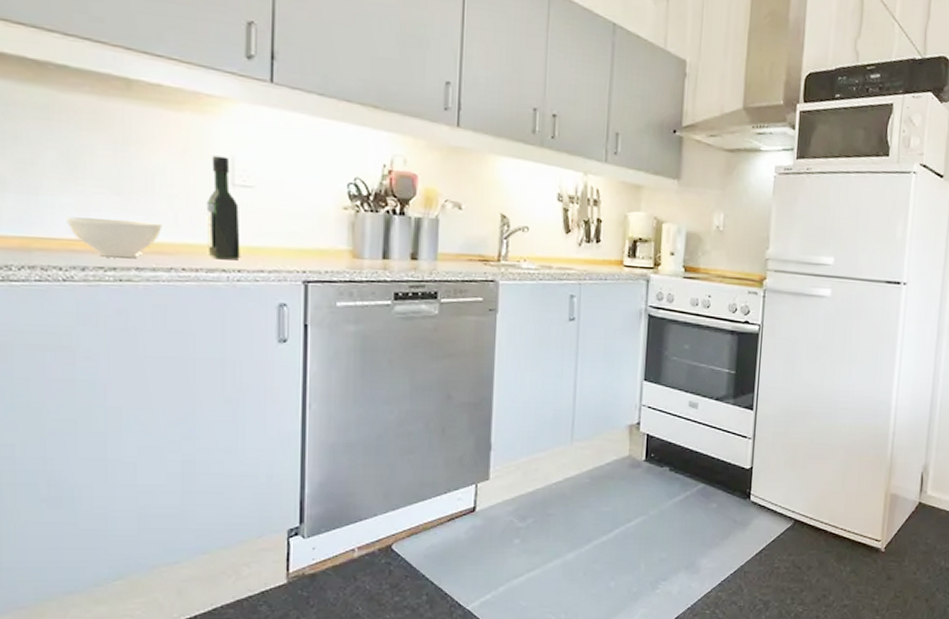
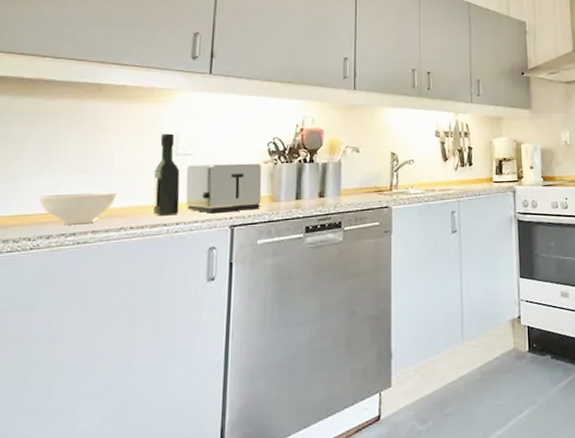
toaster: none [246,200,341,265] -> present [185,163,262,213]

